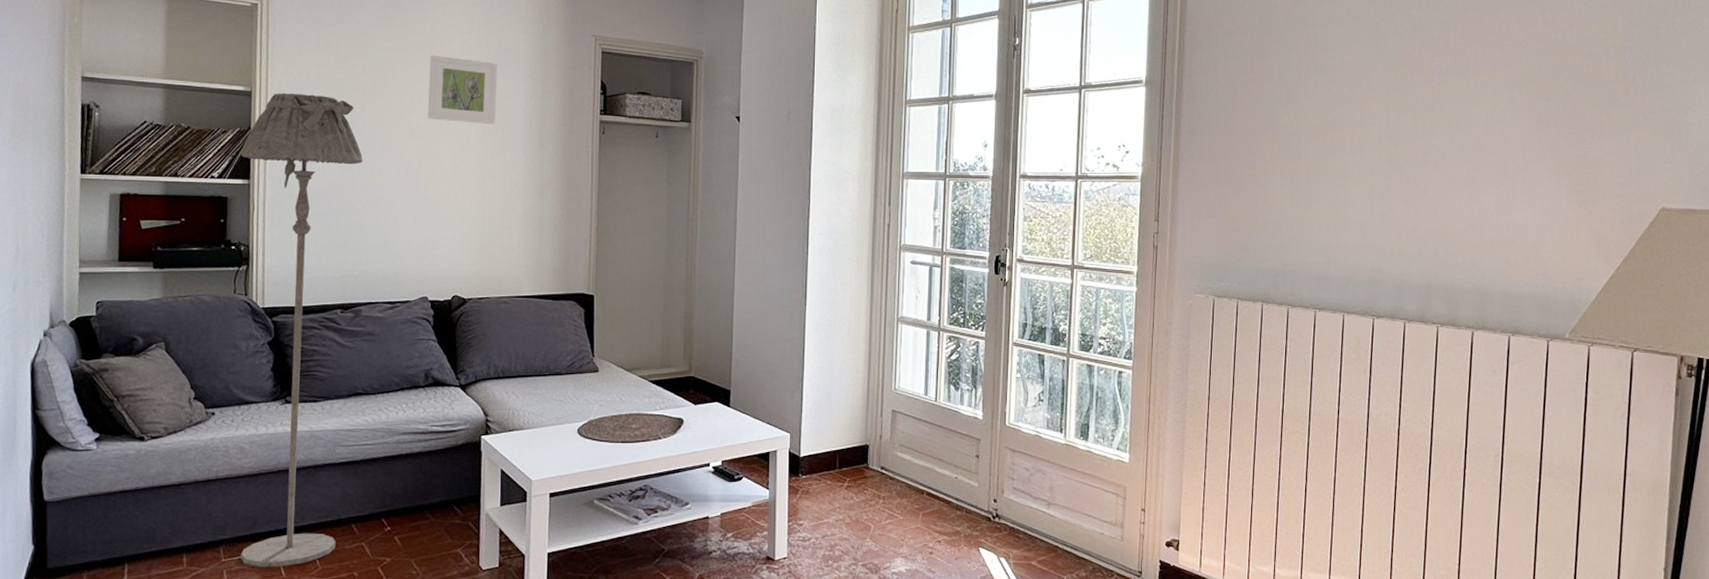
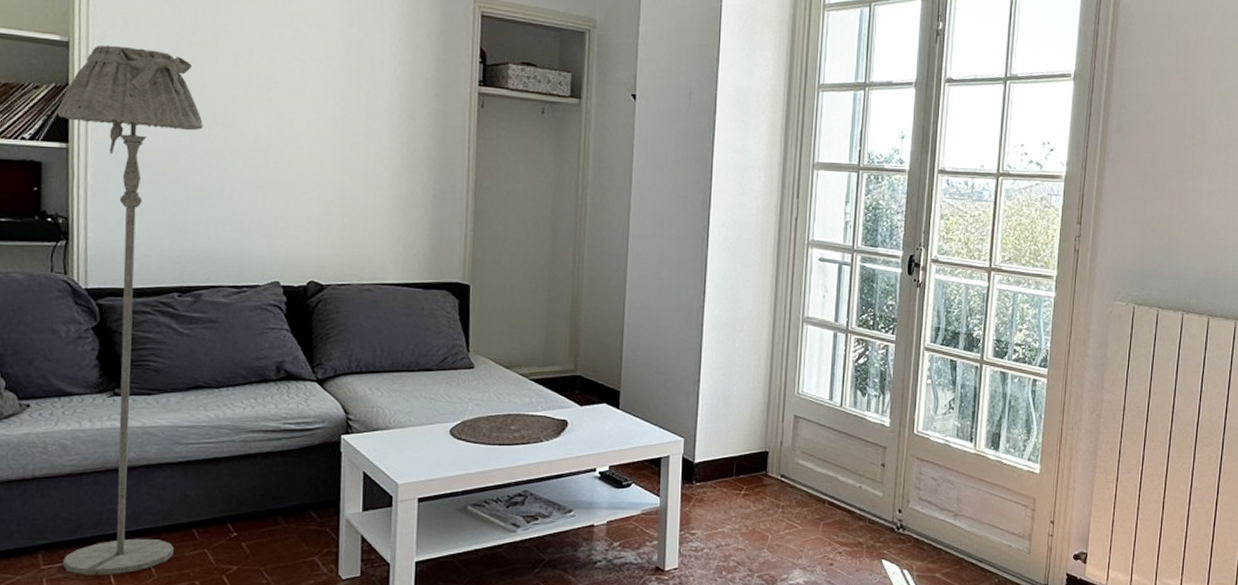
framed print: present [428,55,497,125] -> none [279,9,361,92]

